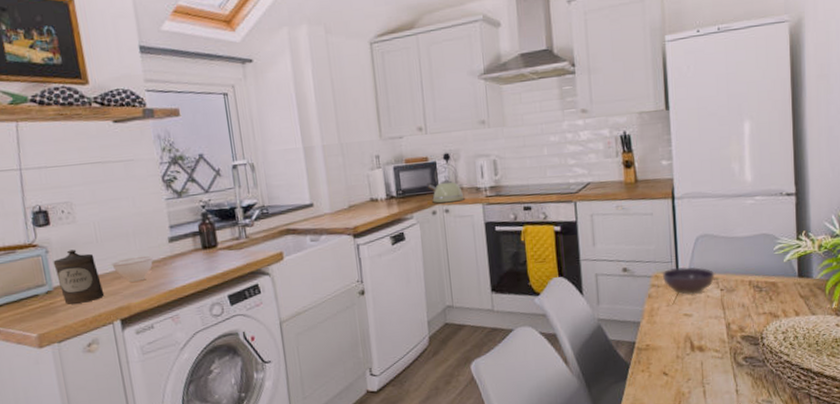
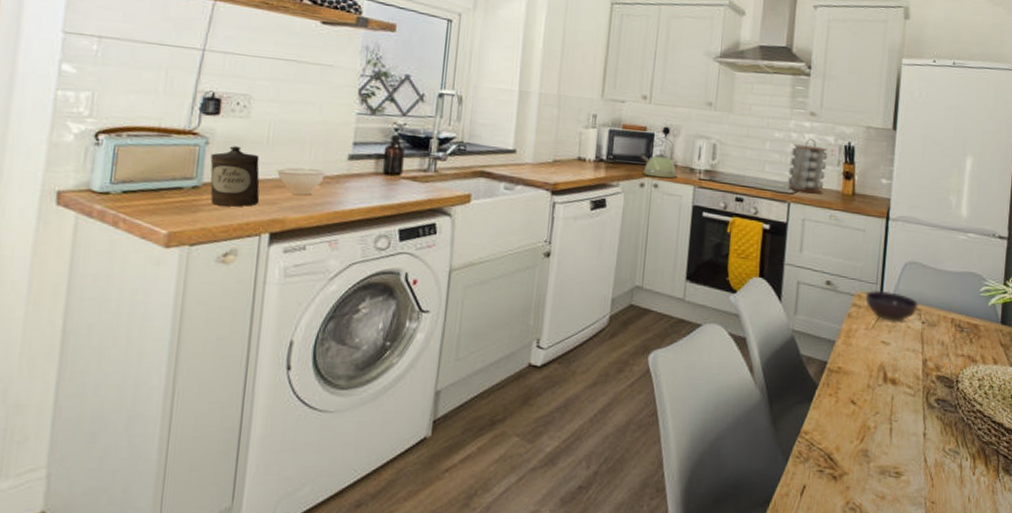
spice rack: none [568,134,606,190] -> present [787,138,828,194]

